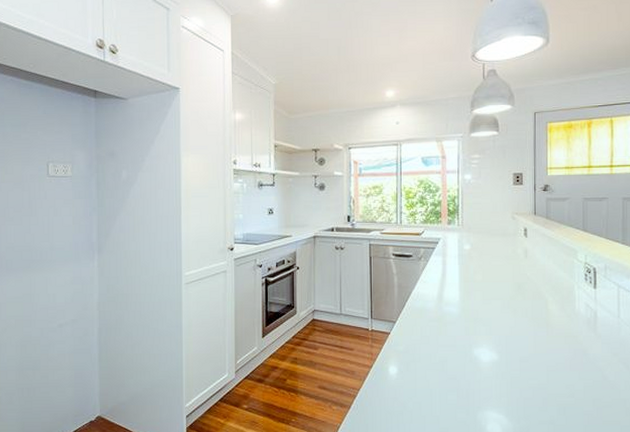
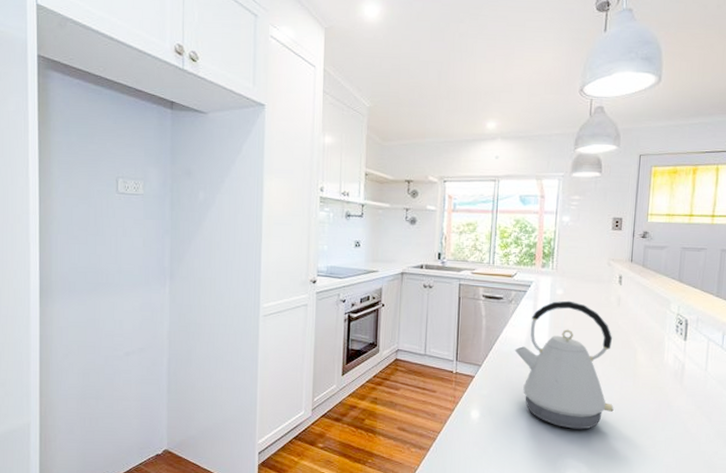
kettle: none [427,255,530,381] -> present [514,300,614,430]

